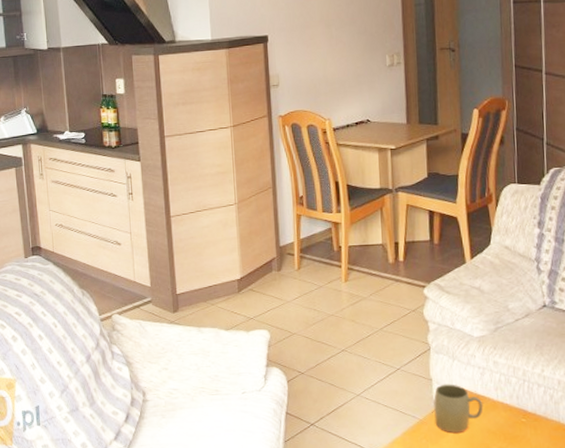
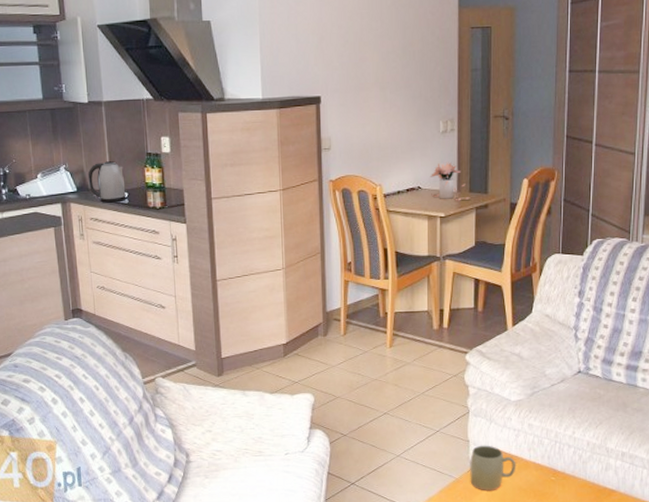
kettle: none [47,103,83,143] -> present [87,161,126,203]
bouquet: none [378,94,421,133] -> present [430,162,471,201]

